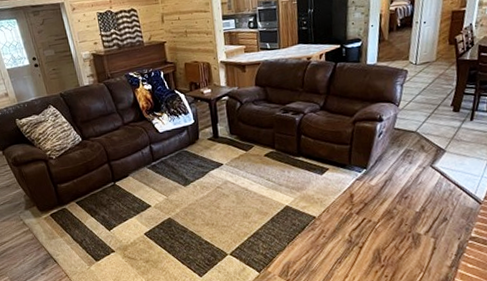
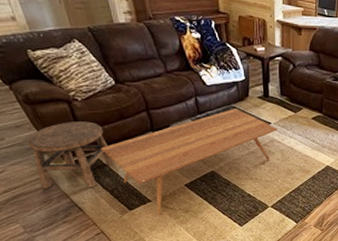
stool: none [15,177,83,242] -> present [27,121,115,188]
coffee table: none [71,153,231,265] -> present [101,109,278,214]

